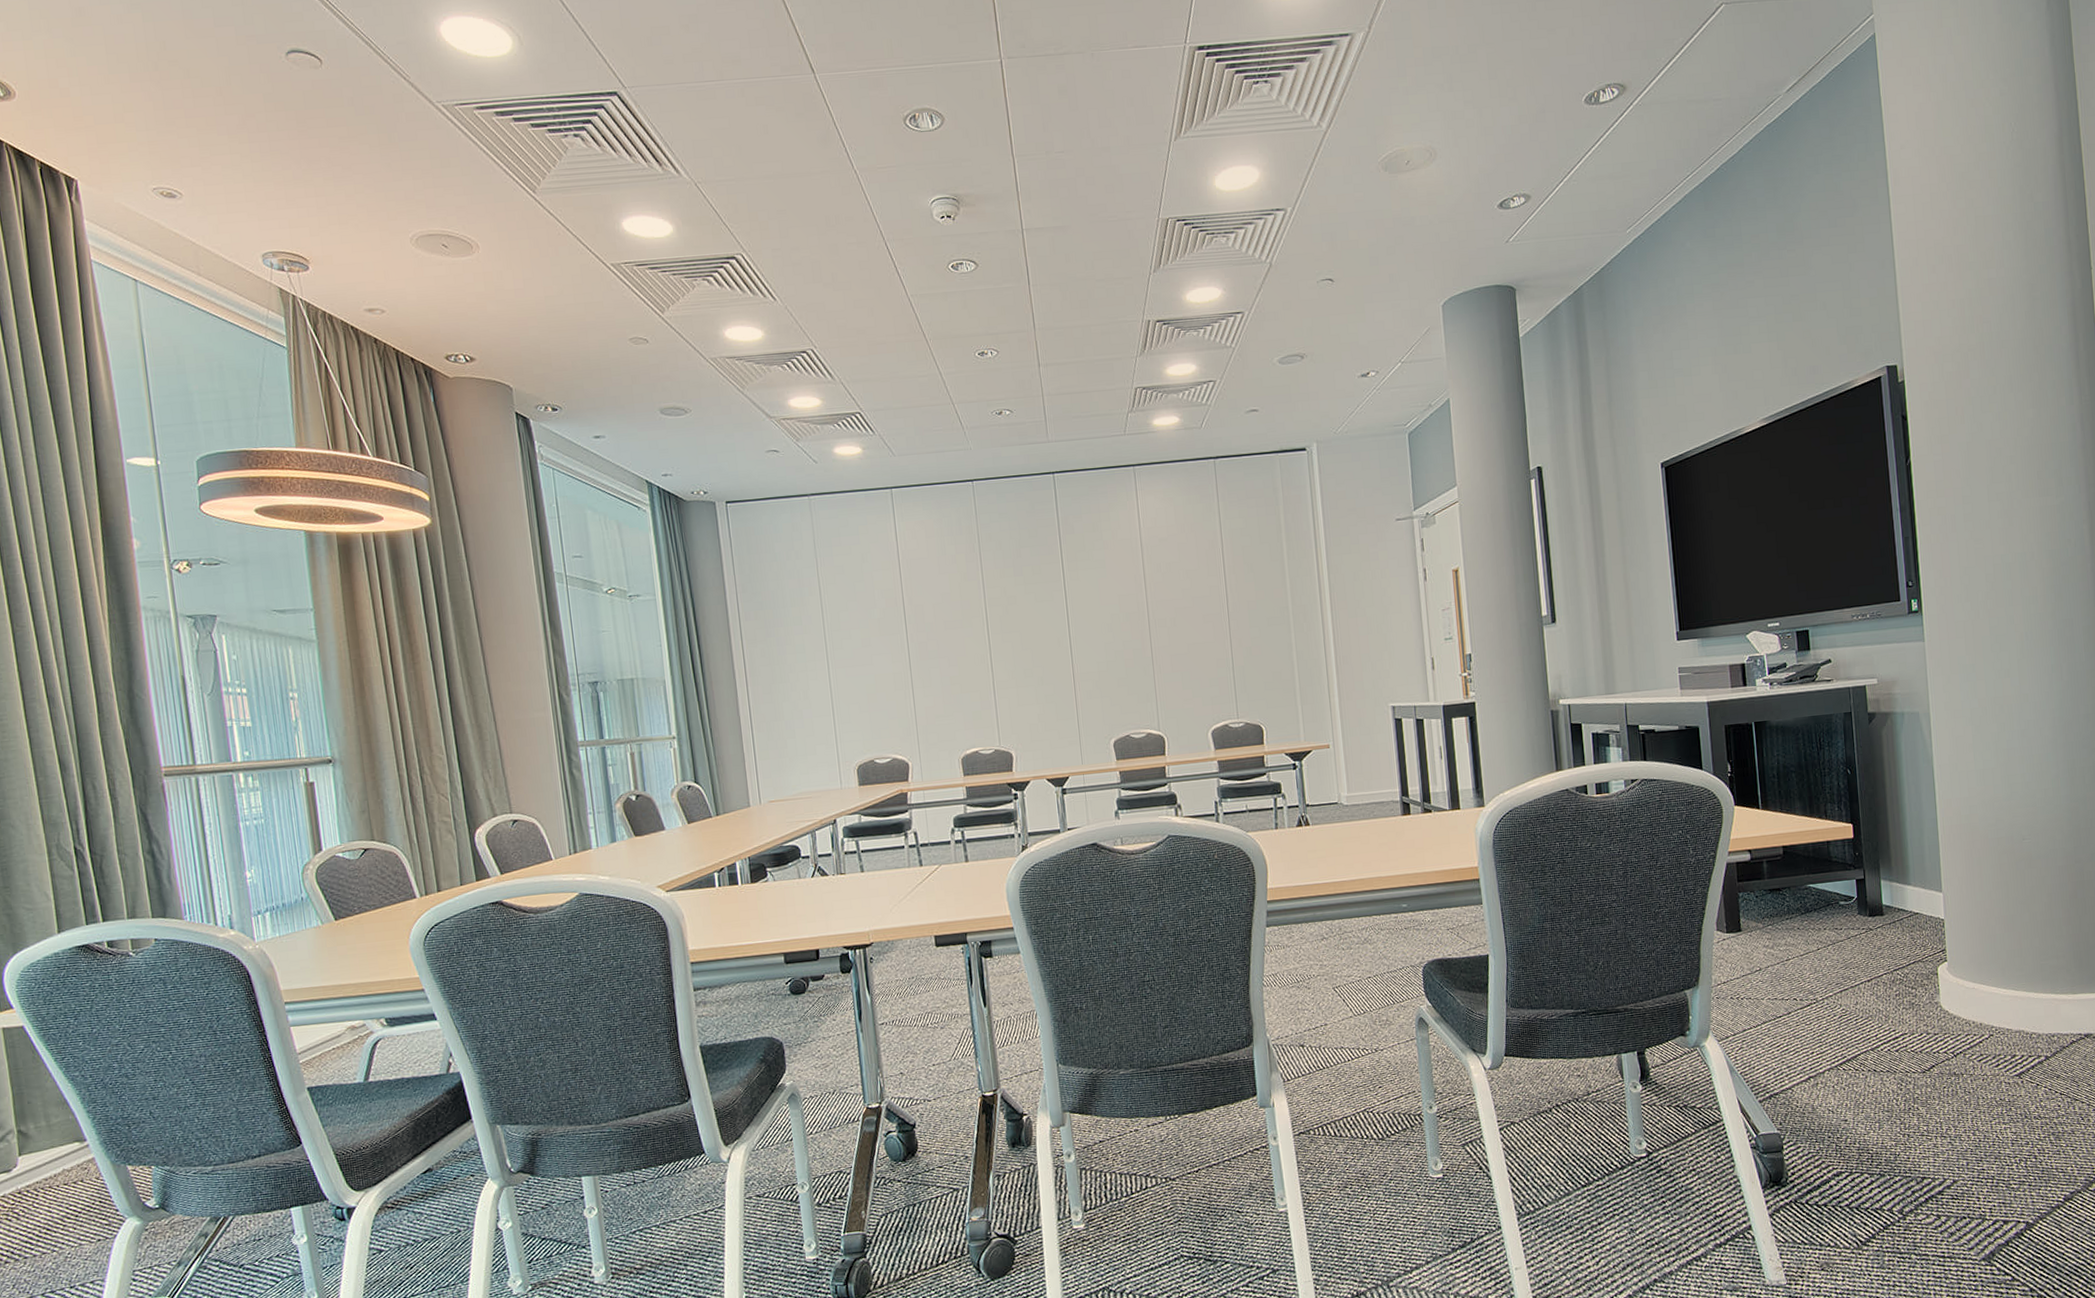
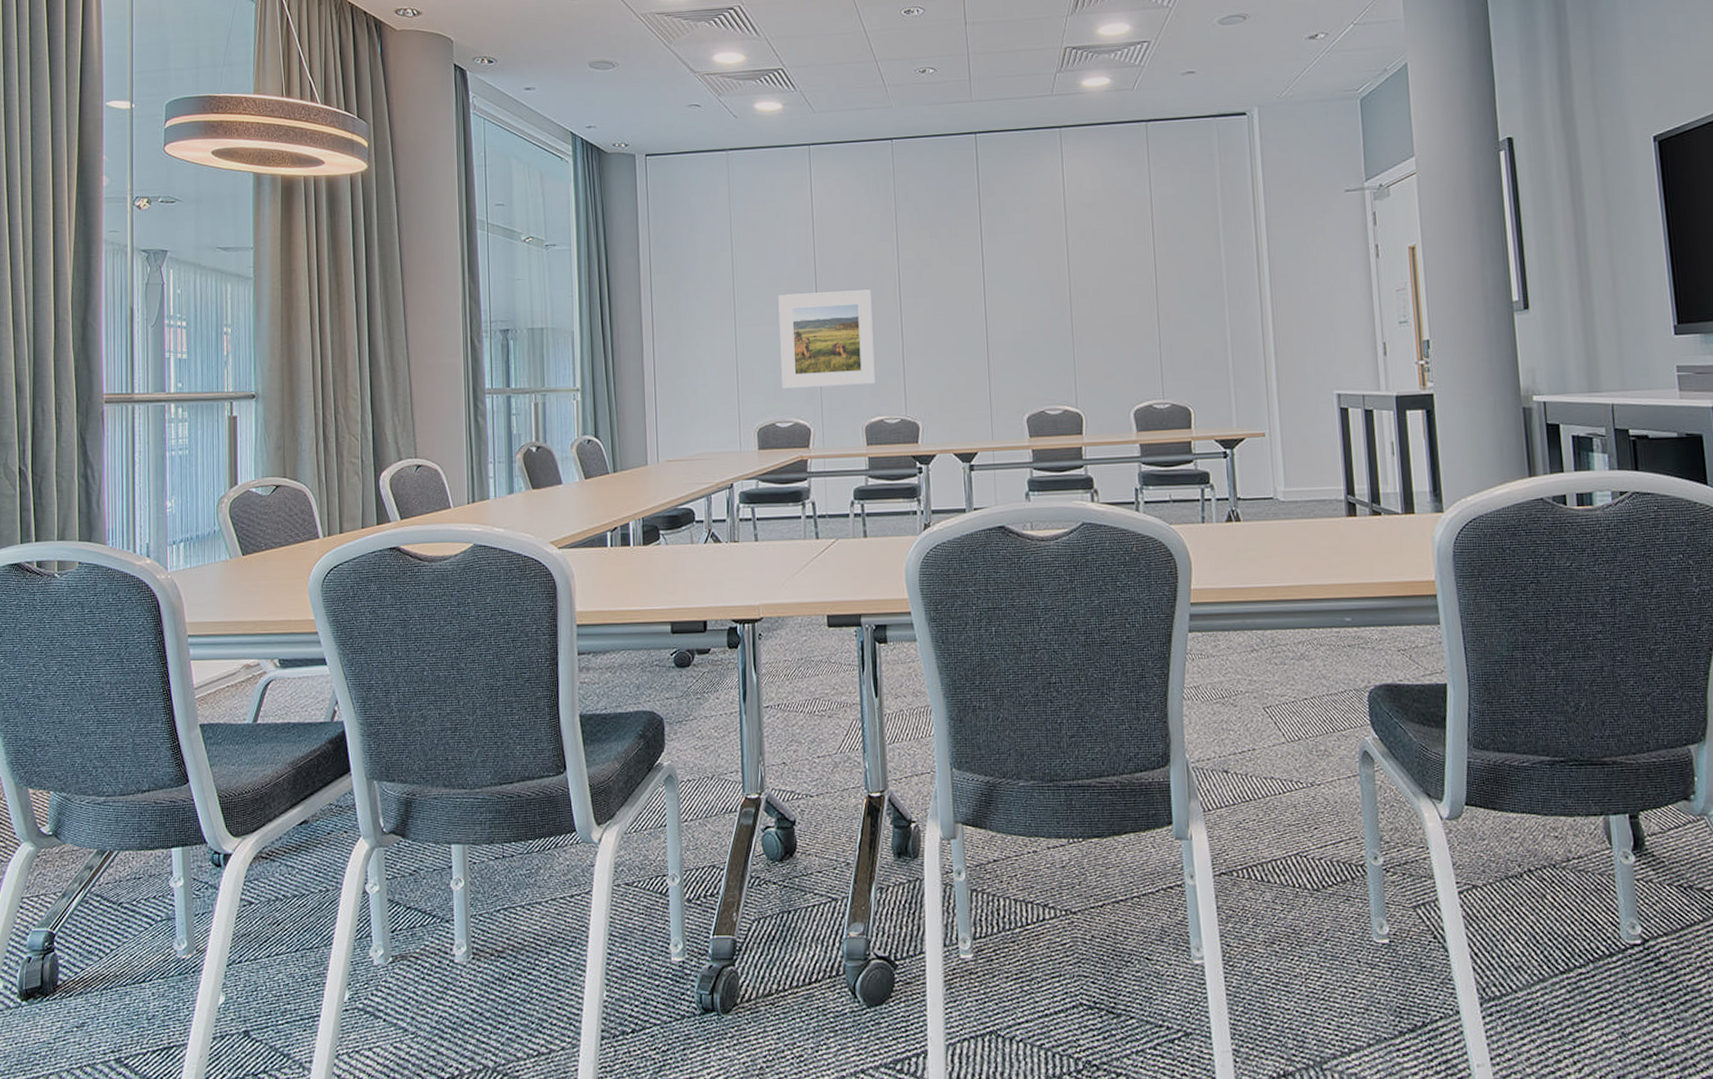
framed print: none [869,628,970,726] -> present [778,289,877,389]

